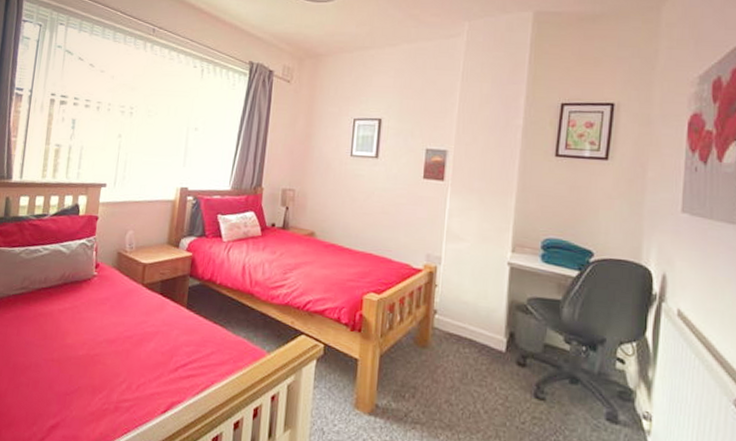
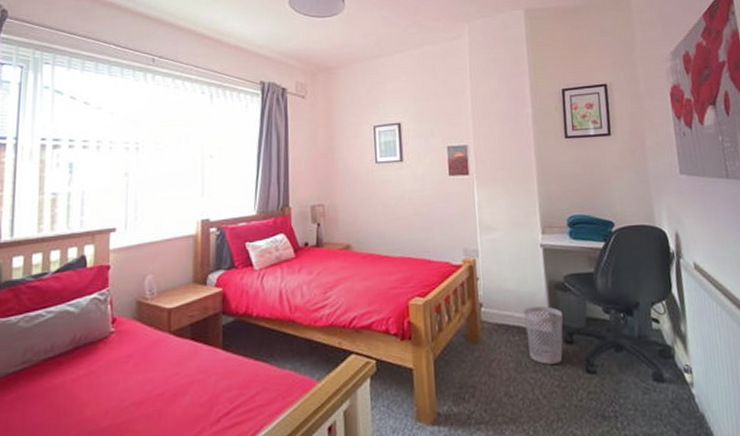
wastebasket: none [477,322,520,383] -> present [523,306,564,365]

